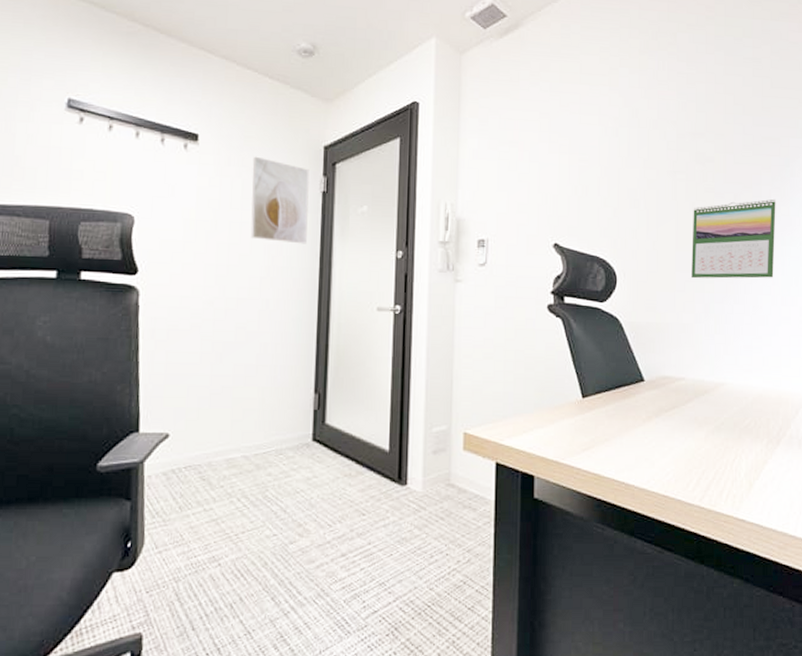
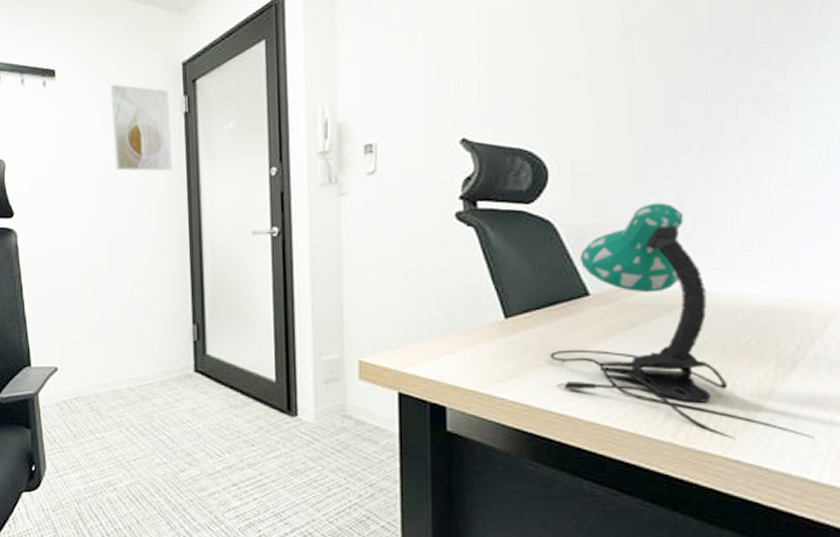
desk lamp: none [615,309,792,502] -> present [550,202,815,440]
calendar: present [691,198,776,279] -> none [658,41,795,163]

